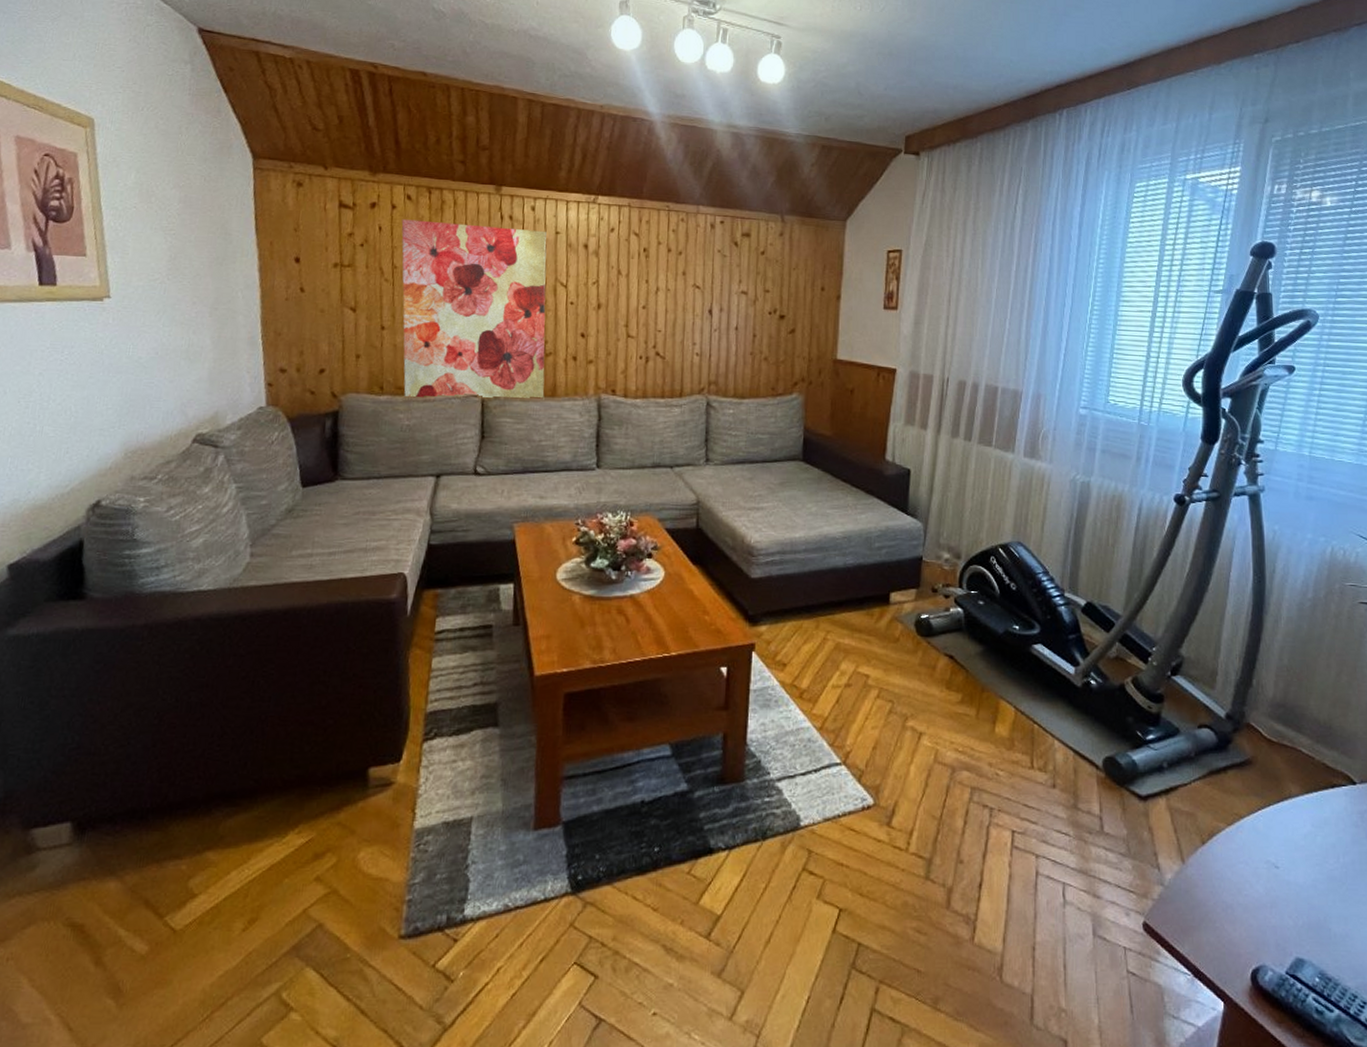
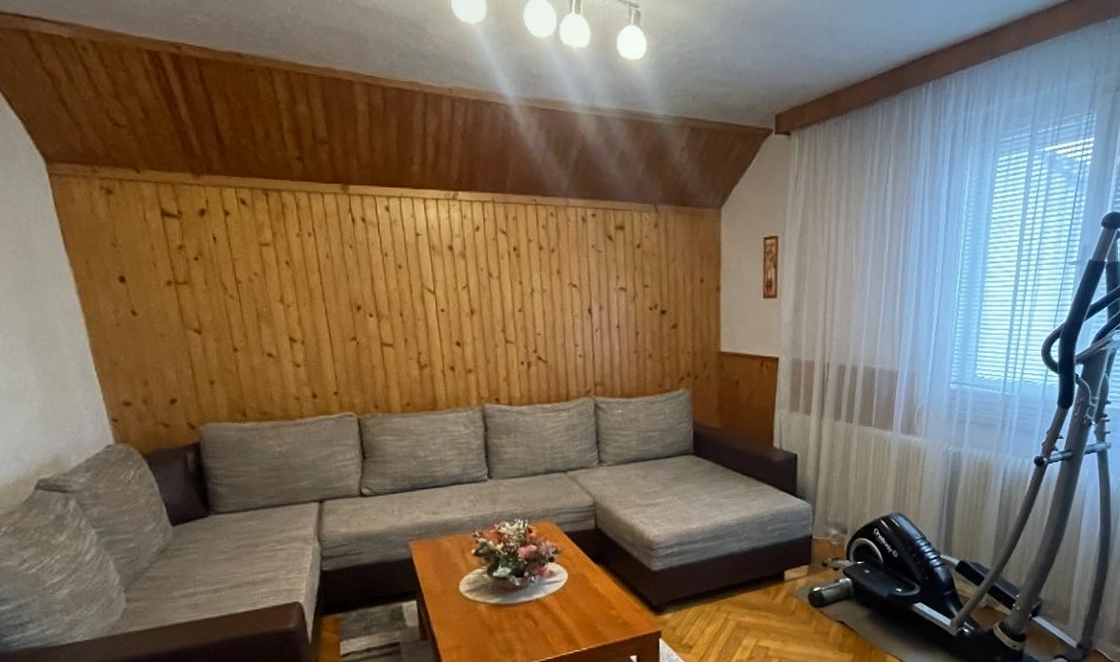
wall art: present [401,219,547,400] -> none [238,227,425,424]

